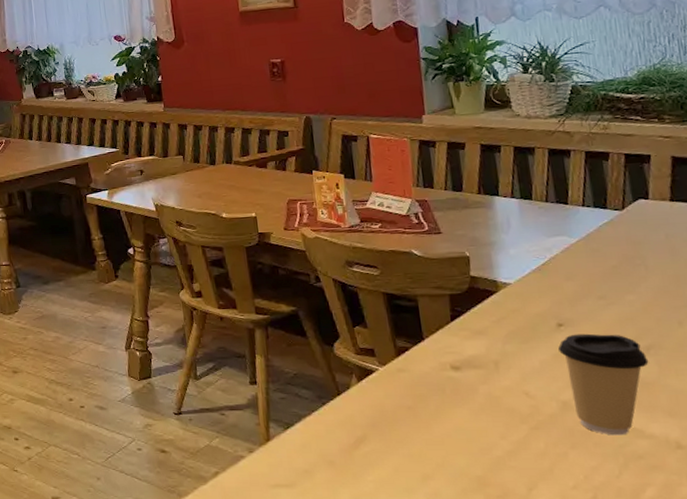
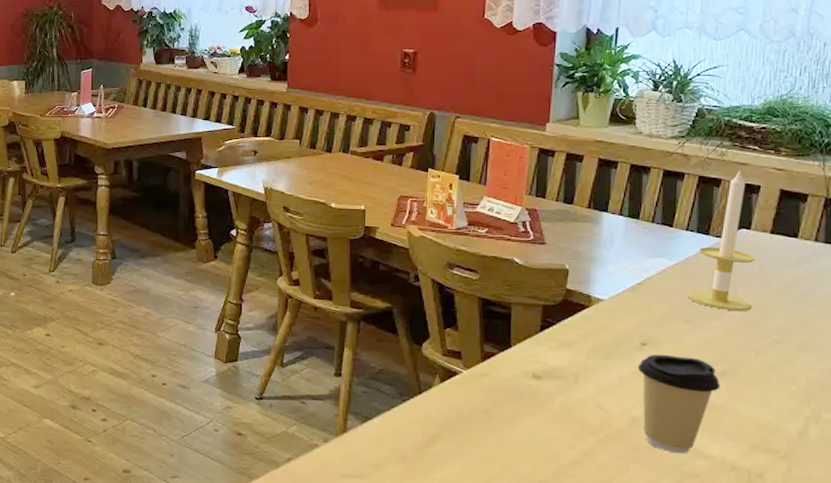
candle: none [595,141,666,283] -> present [687,169,755,312]

